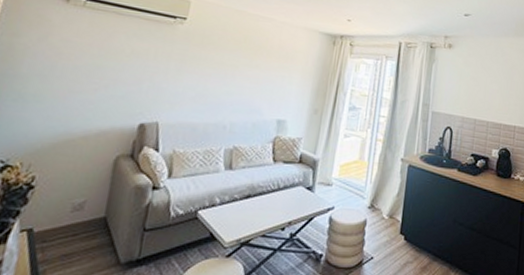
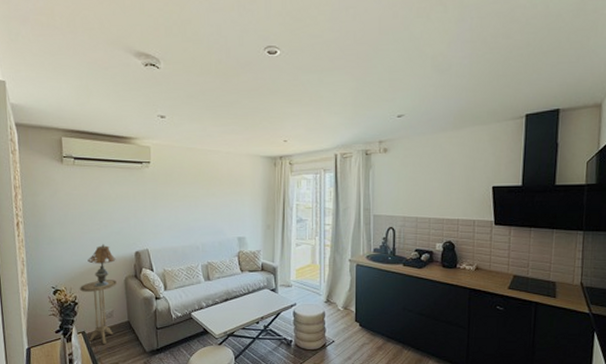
side table: none [32,157,104,251] -> present [79,280,118,345]
table lamp: none [67,109,110,167] -> present [87,244,116,287]

